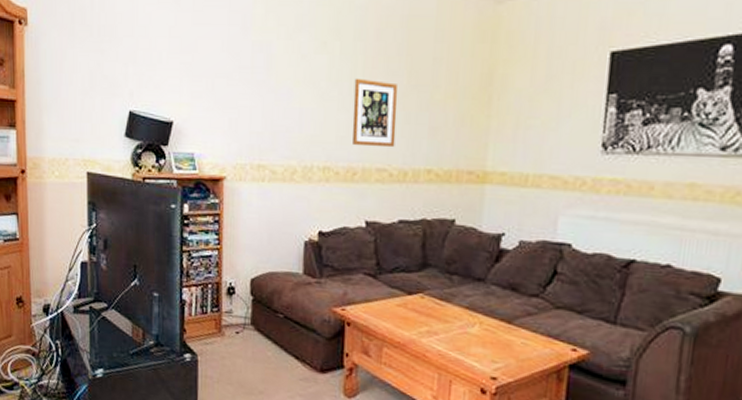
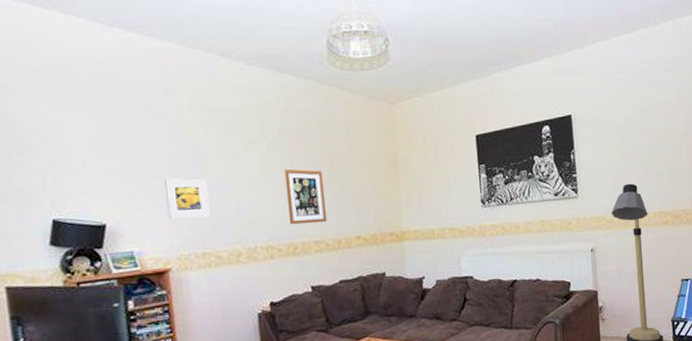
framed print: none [230,79,272,126] -> present [165,178,210,218]

